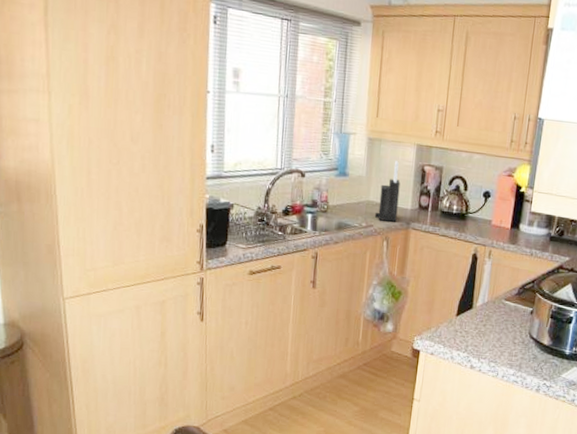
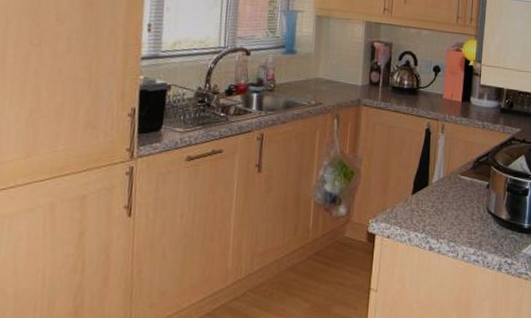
knife block: present [374,161,400,222] -> none [324,37,350,99]

